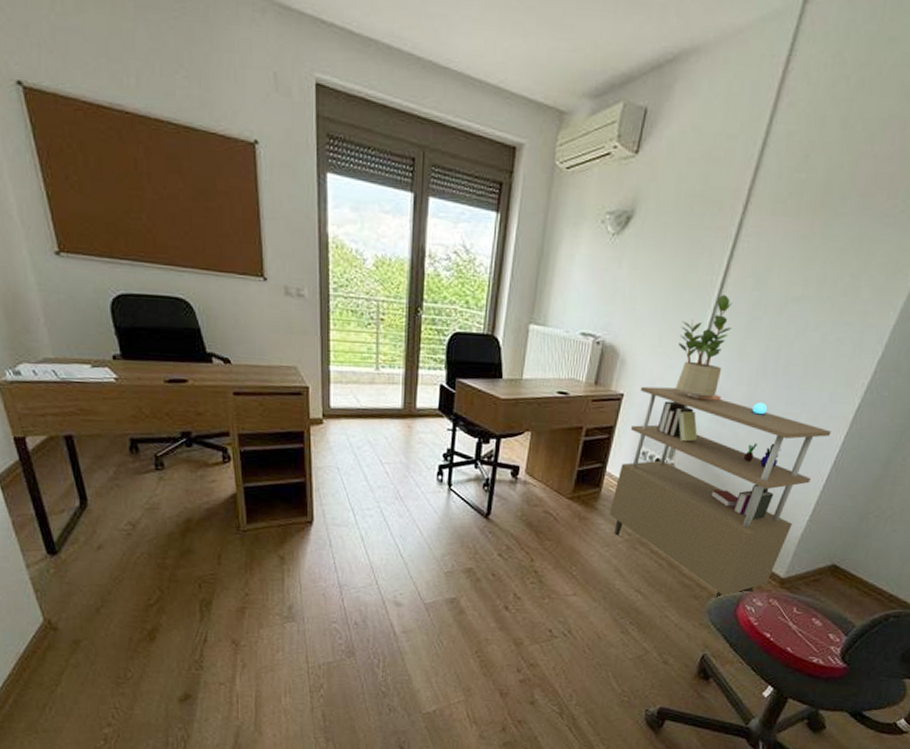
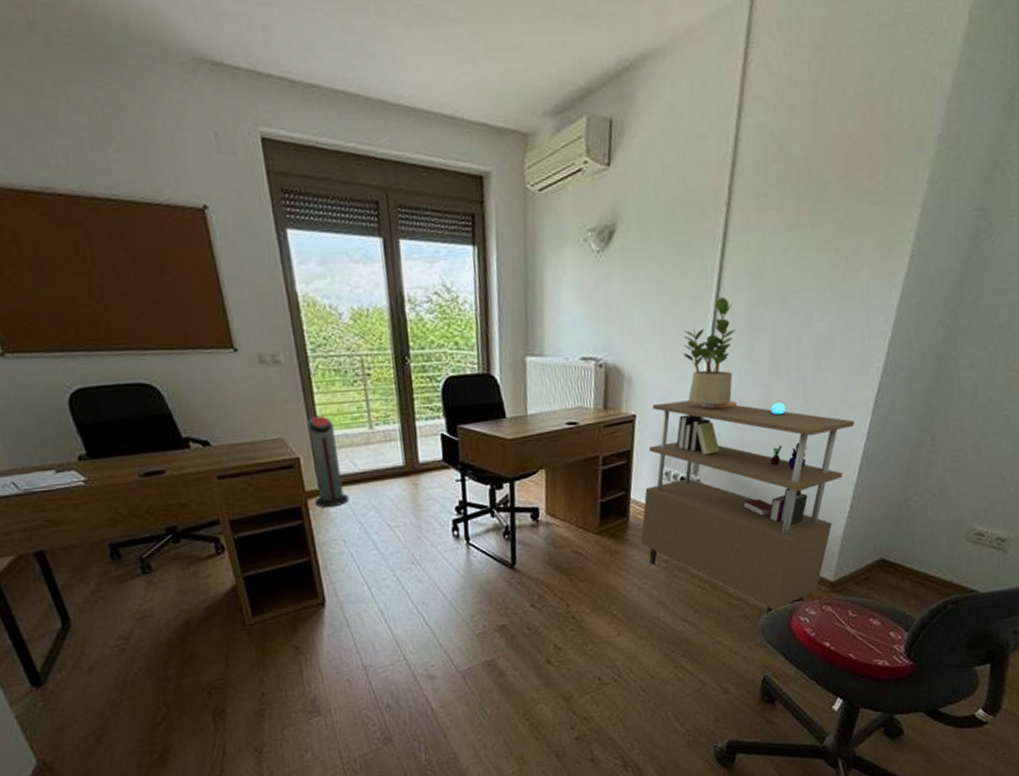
air purifier: none [316,350,348,437] -> present [307,415,350,508]

